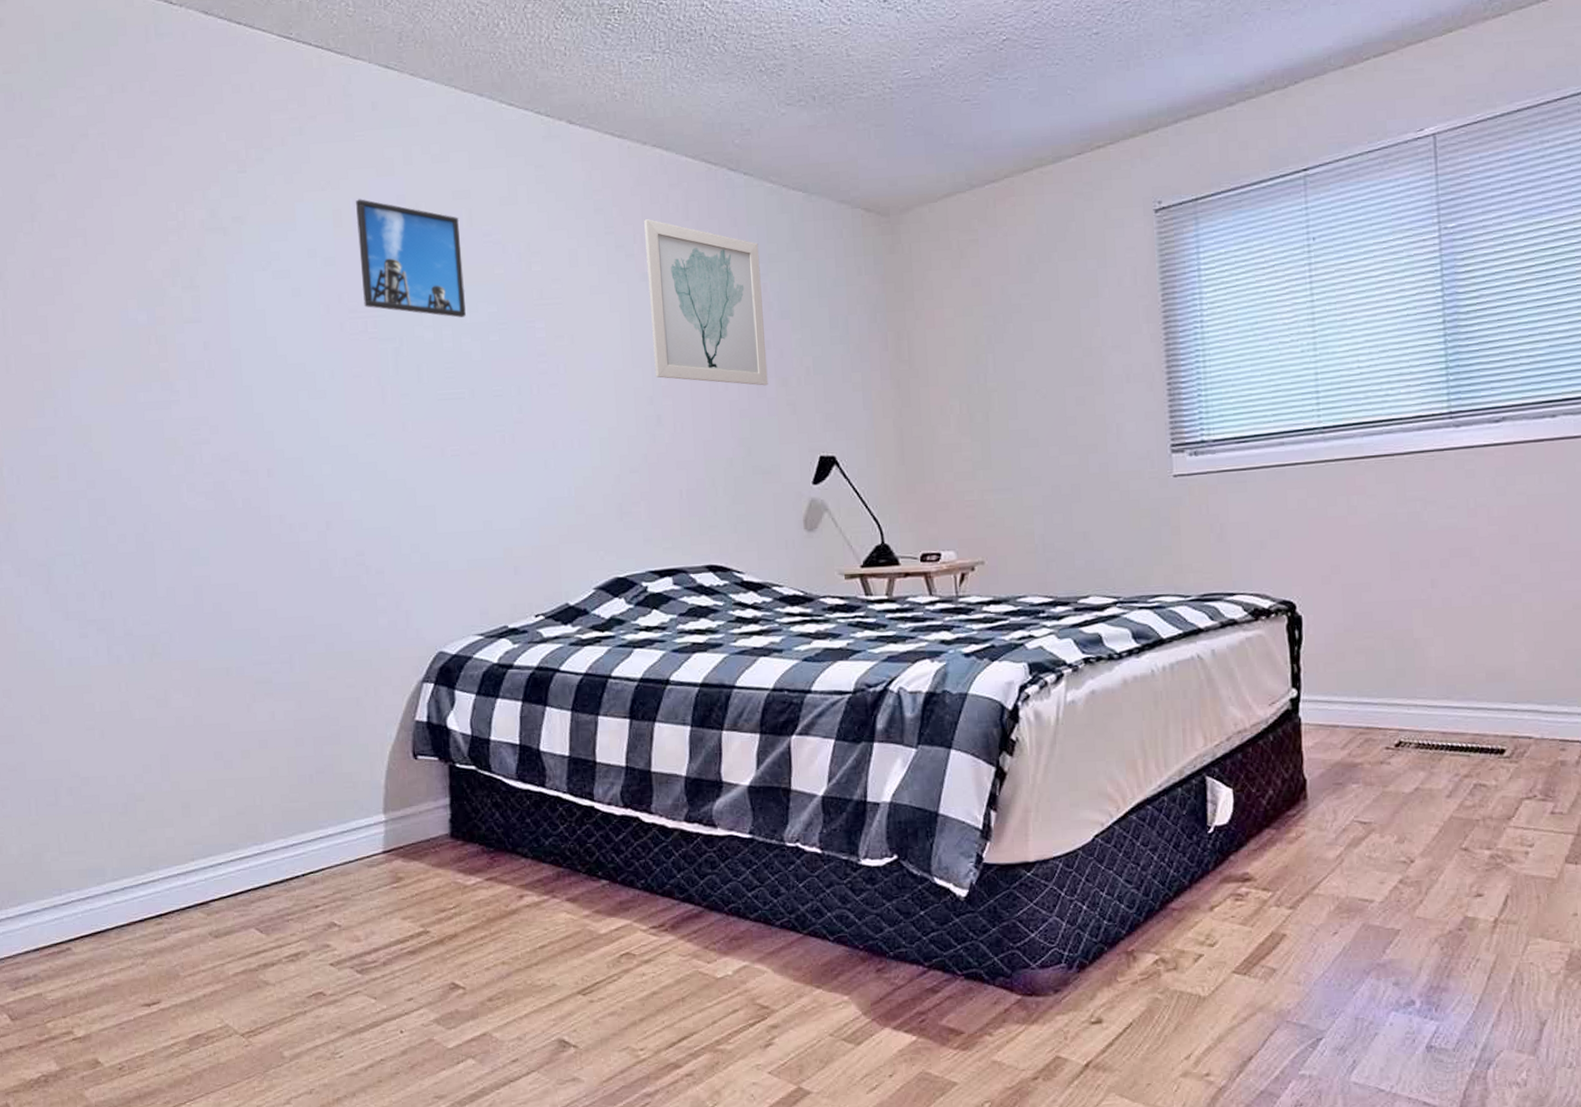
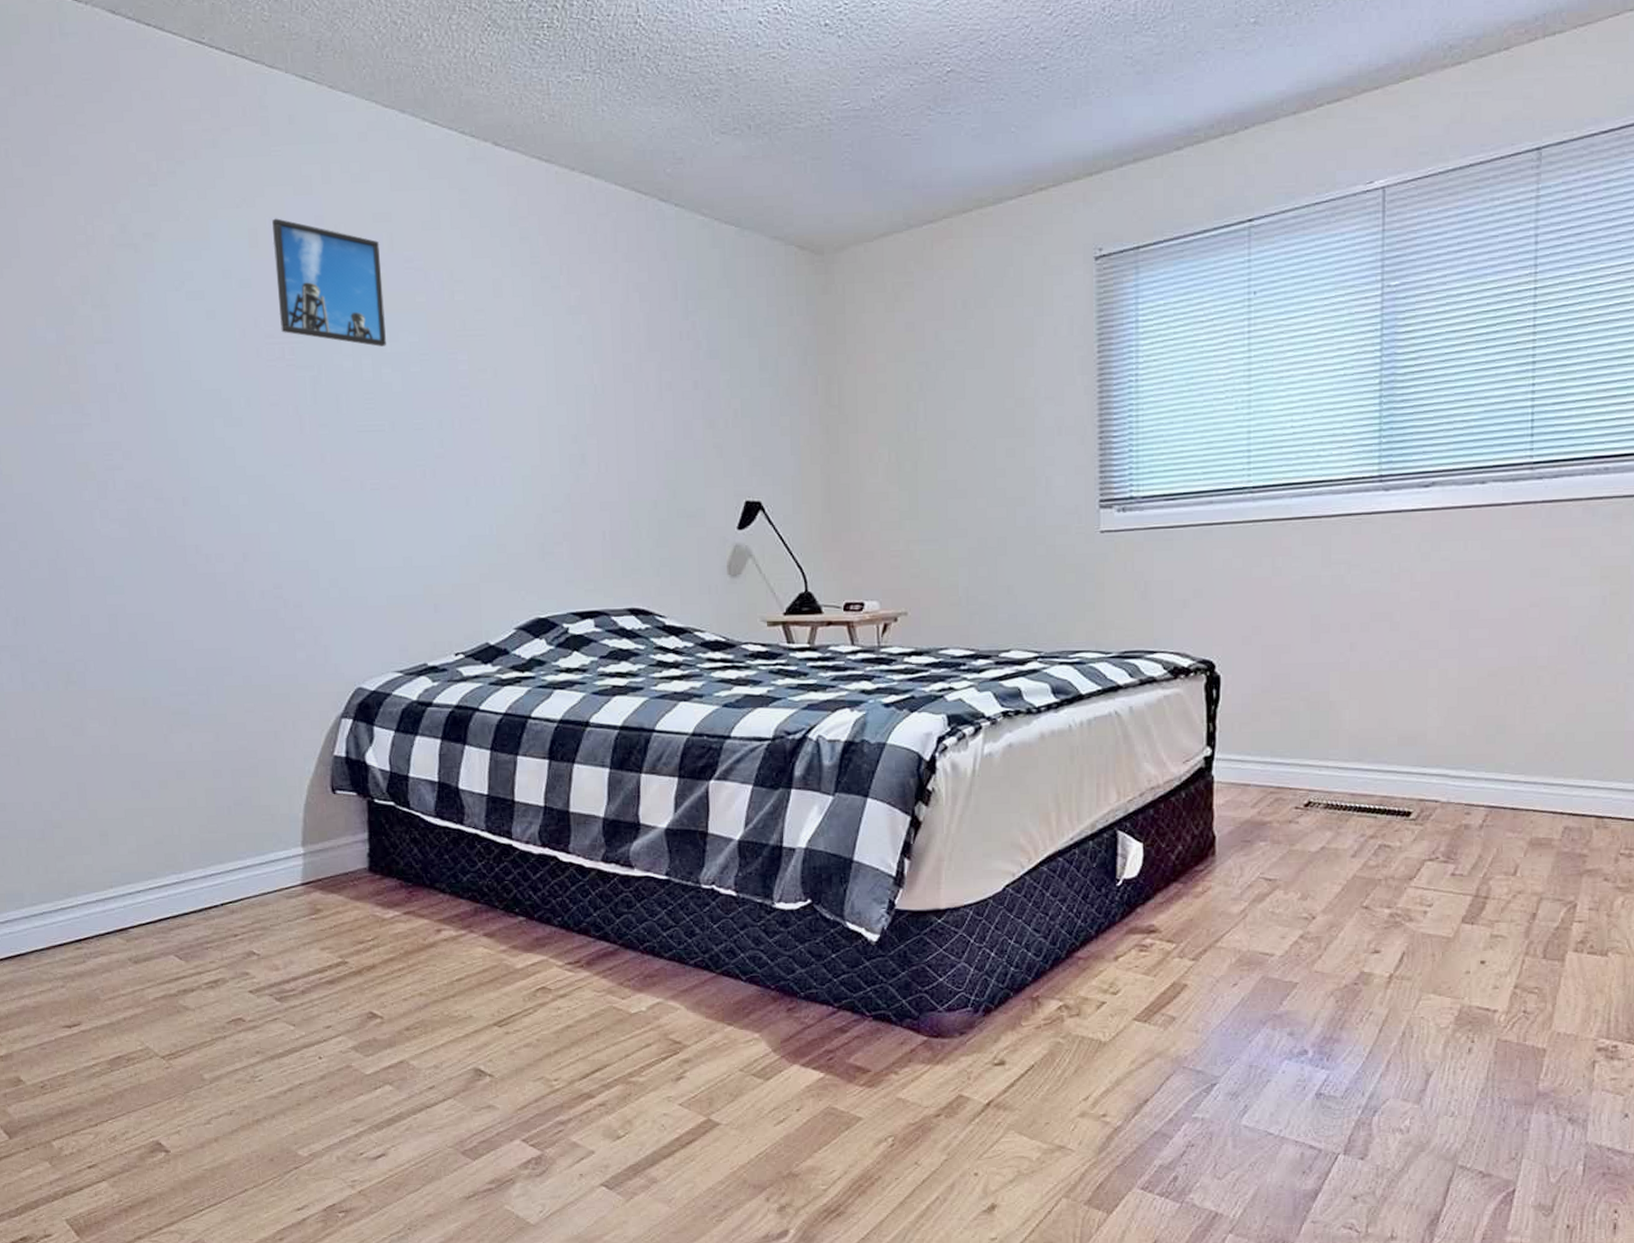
wall art: present [644,219,768,386] -> none [571,249,695,427]

